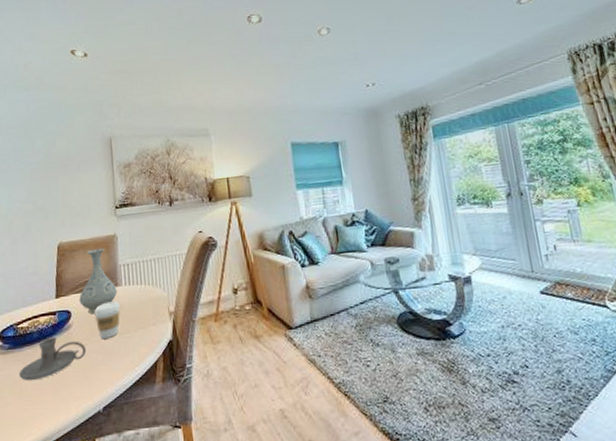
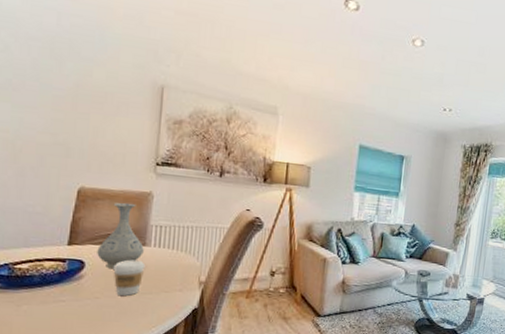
candle holder: present [19,337,87,381] -> none [10,284,98,325]

